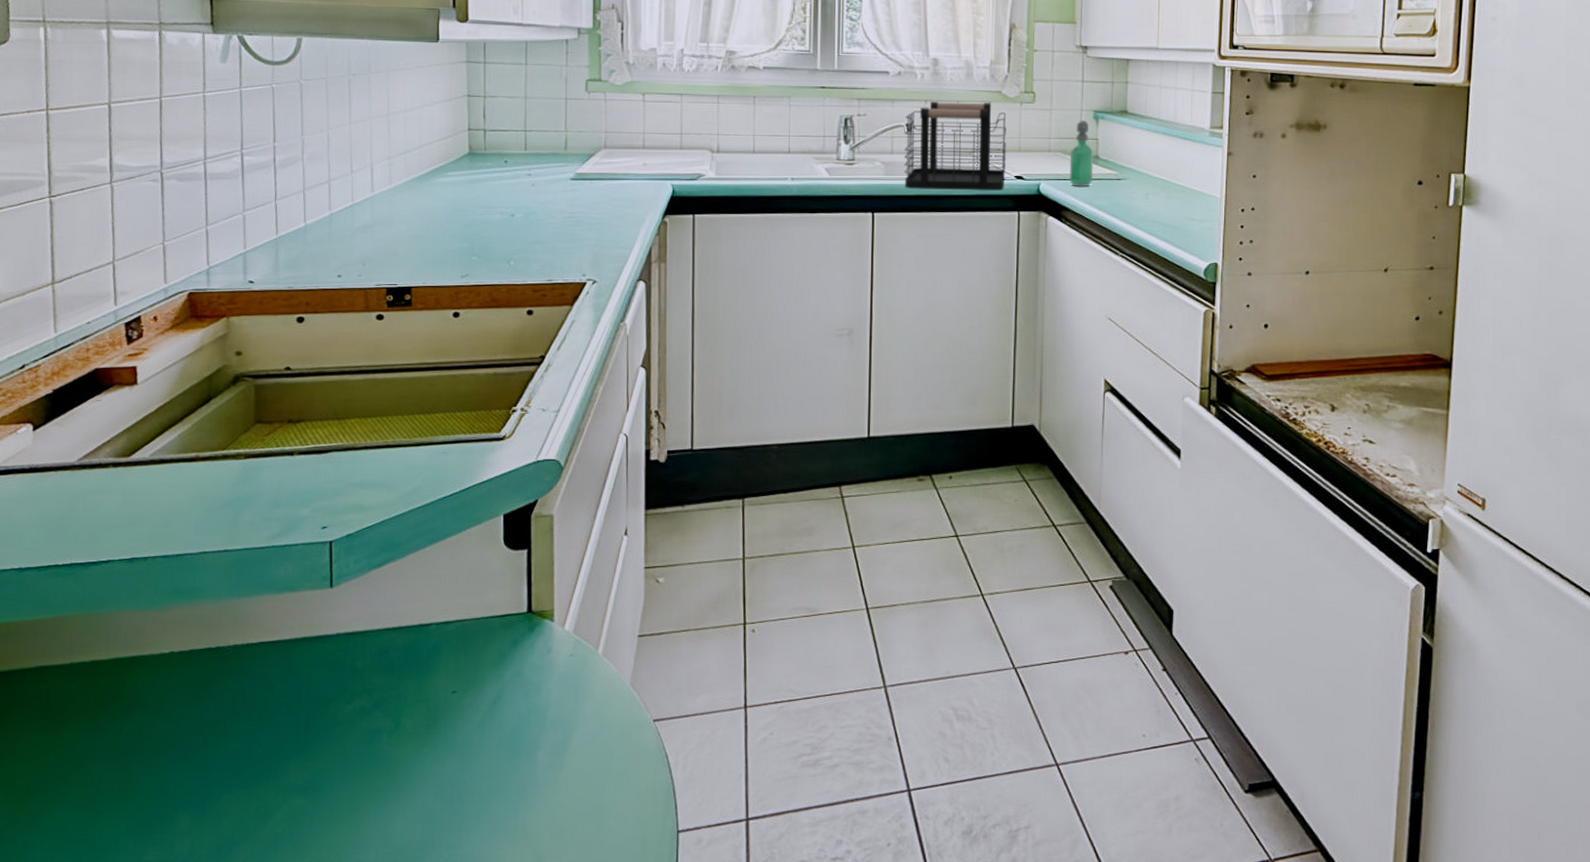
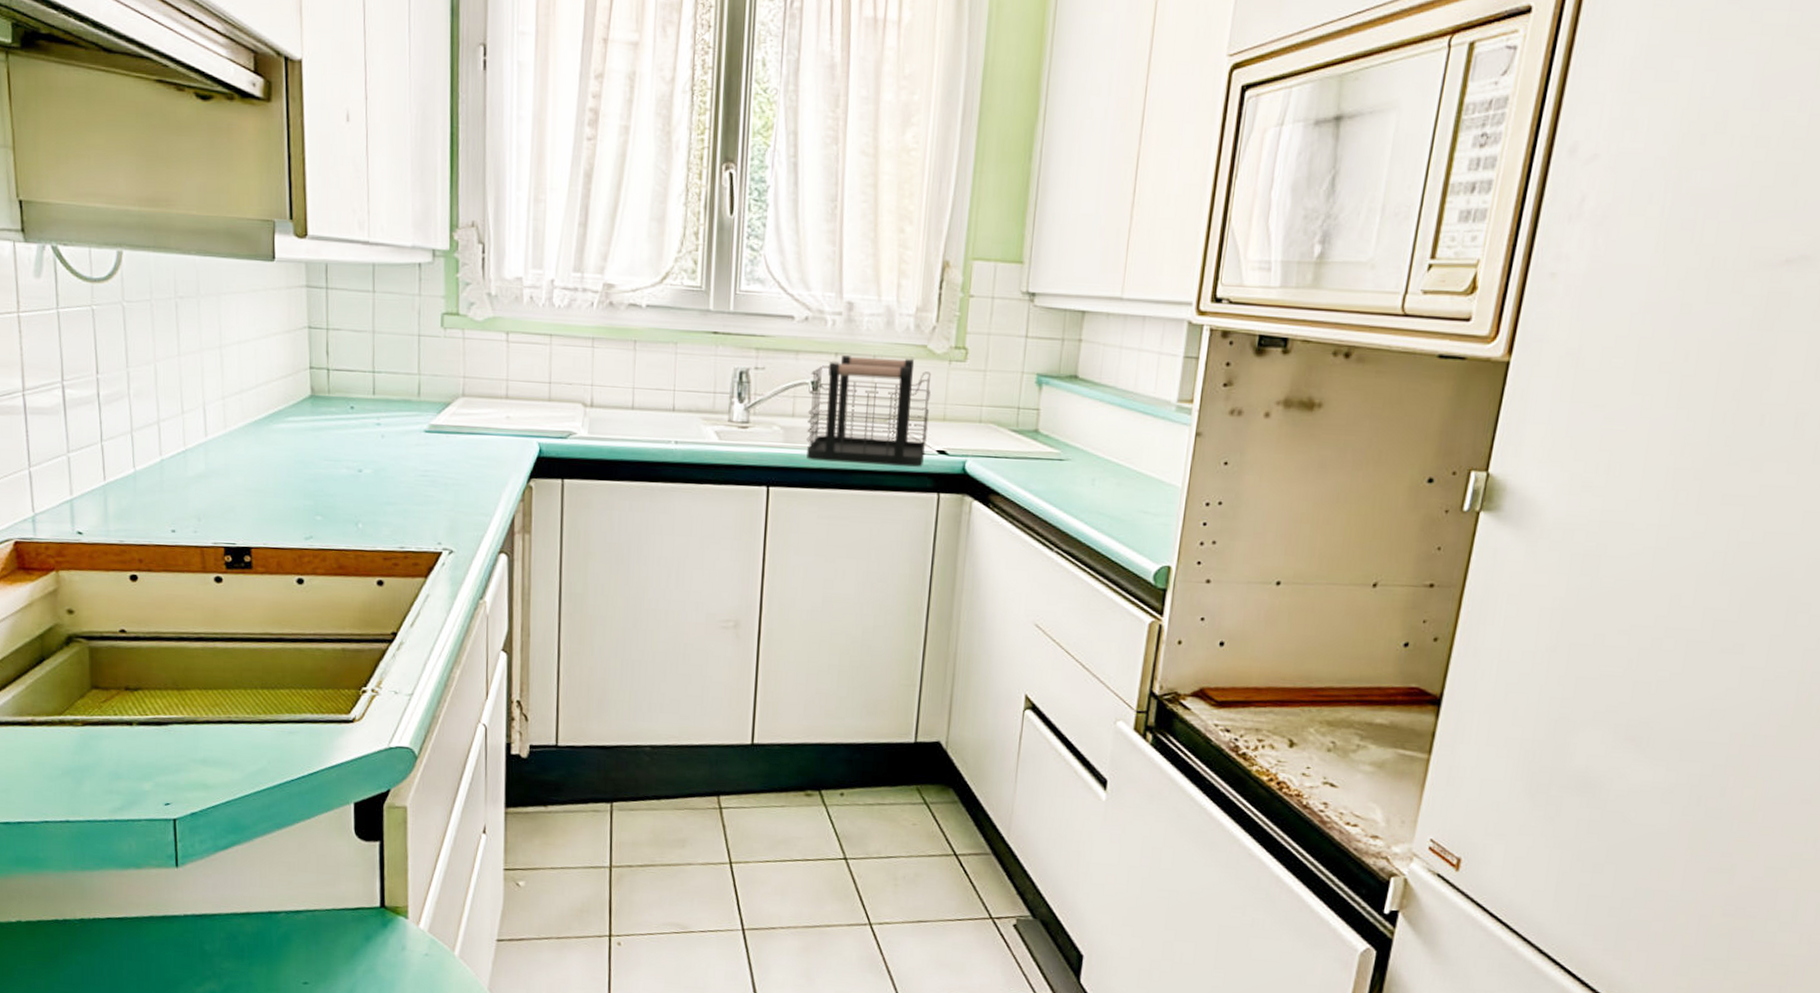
soap dispenser: present [1069,120,1094,186] -> none [1001,385,1033,467]

